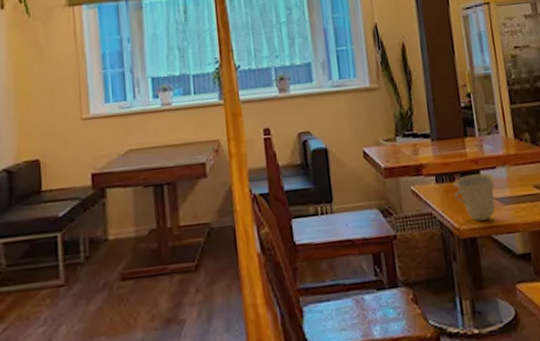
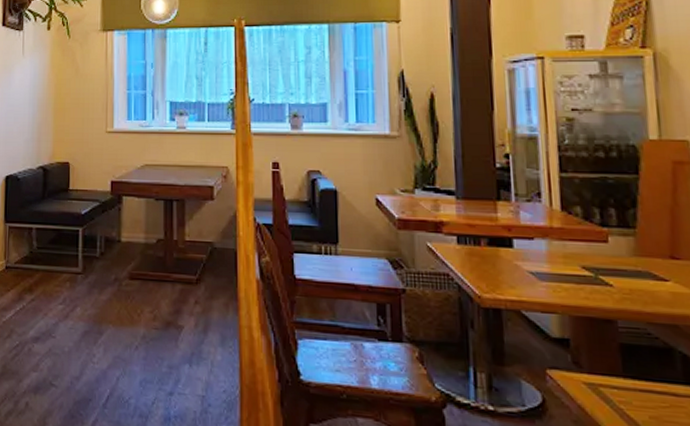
cup: present [453,173,496,221] -> none [478,241,533,293]

